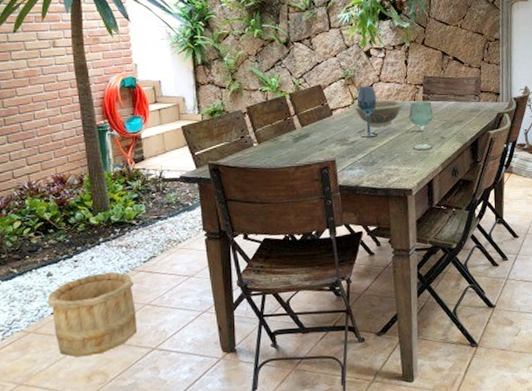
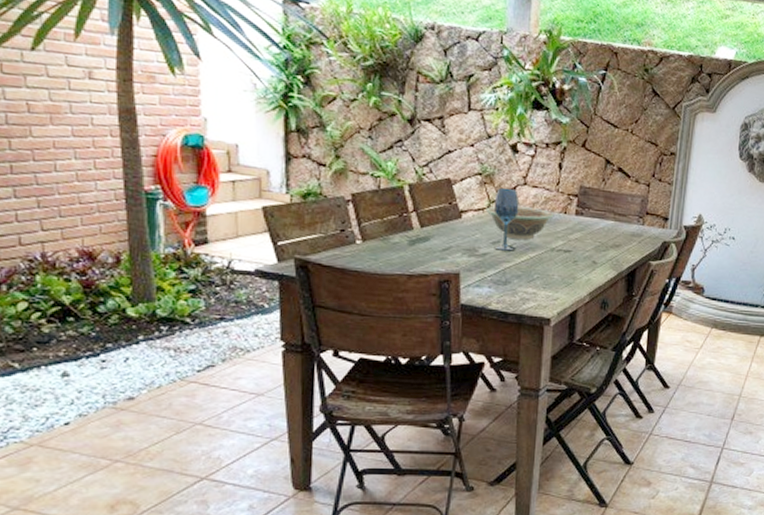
wooden bucket: present [47,271,138,357] -> none [60,378,183,481]
wine glass: present [409,101,435,151] -> none [556,215,588,275]

